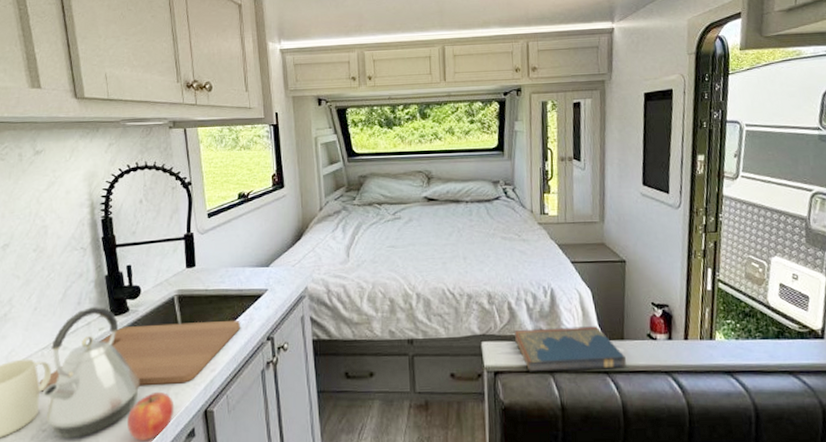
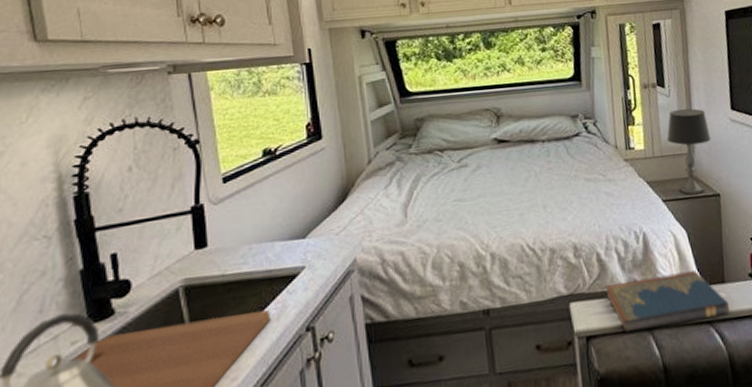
table lamp: none [579,182,621,260] -> present [667,108,711,196]

